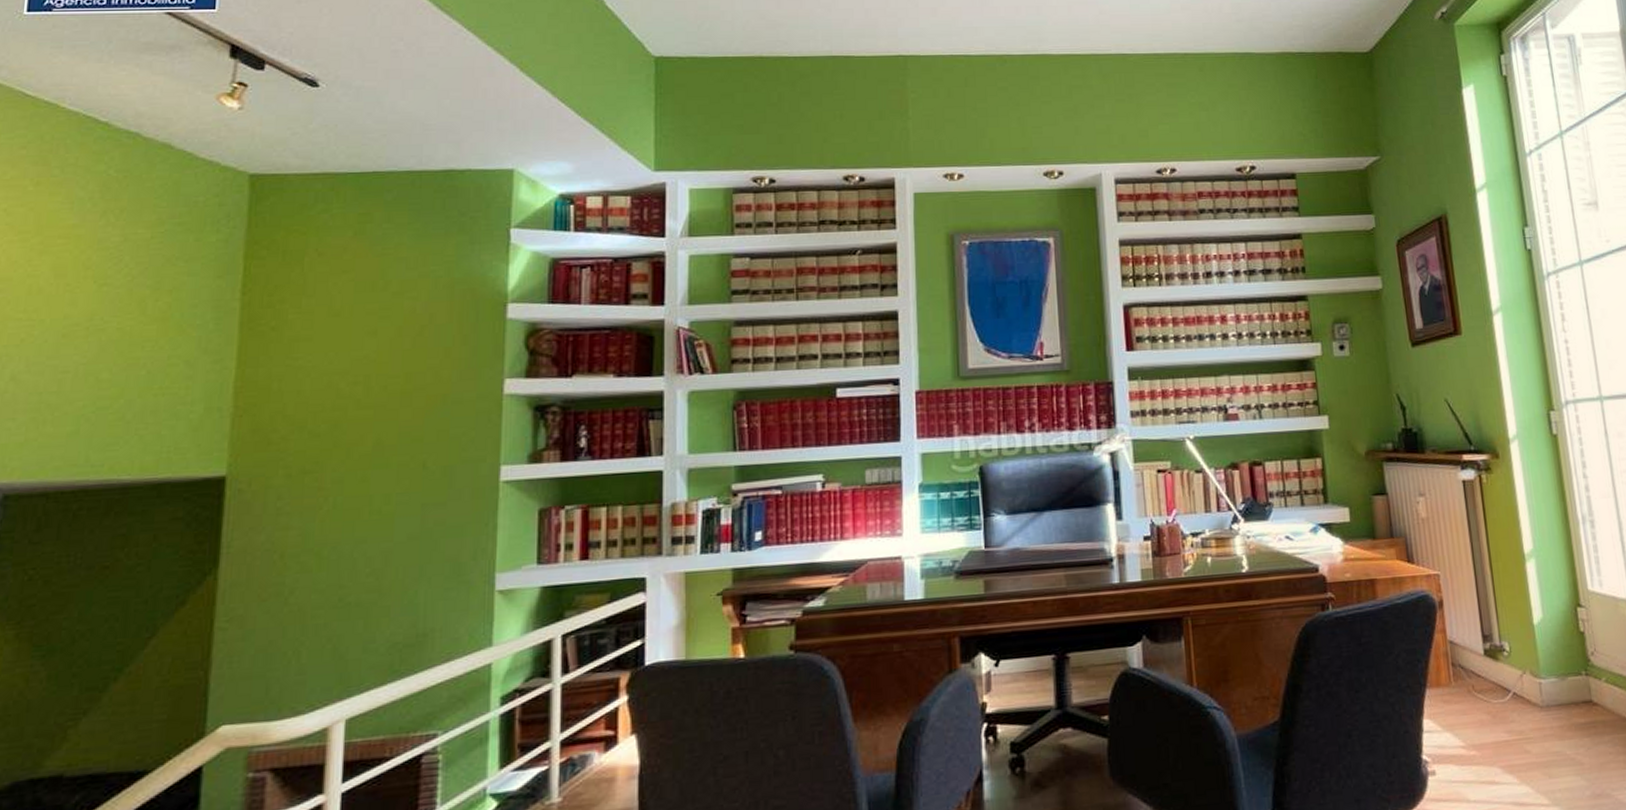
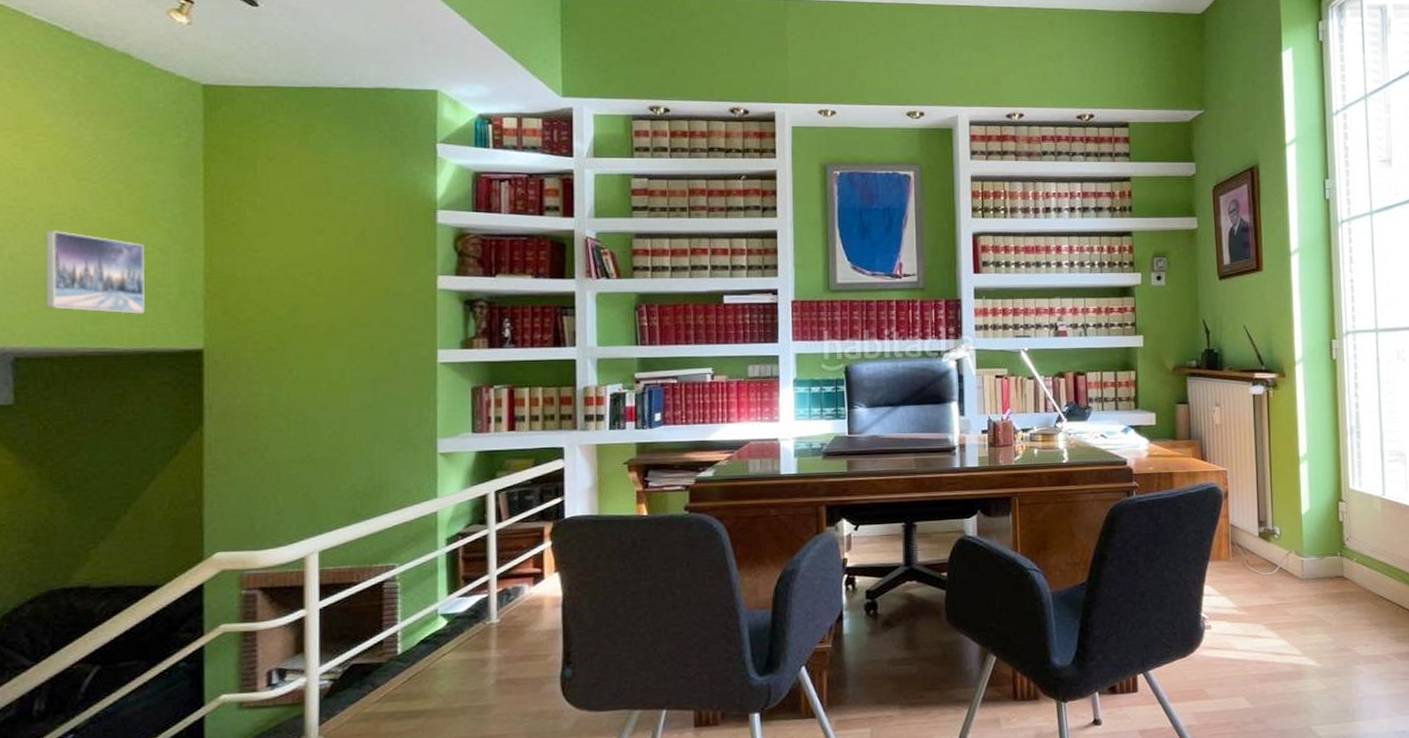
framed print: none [45,345,167,438] -> present [44,231,145,314]

